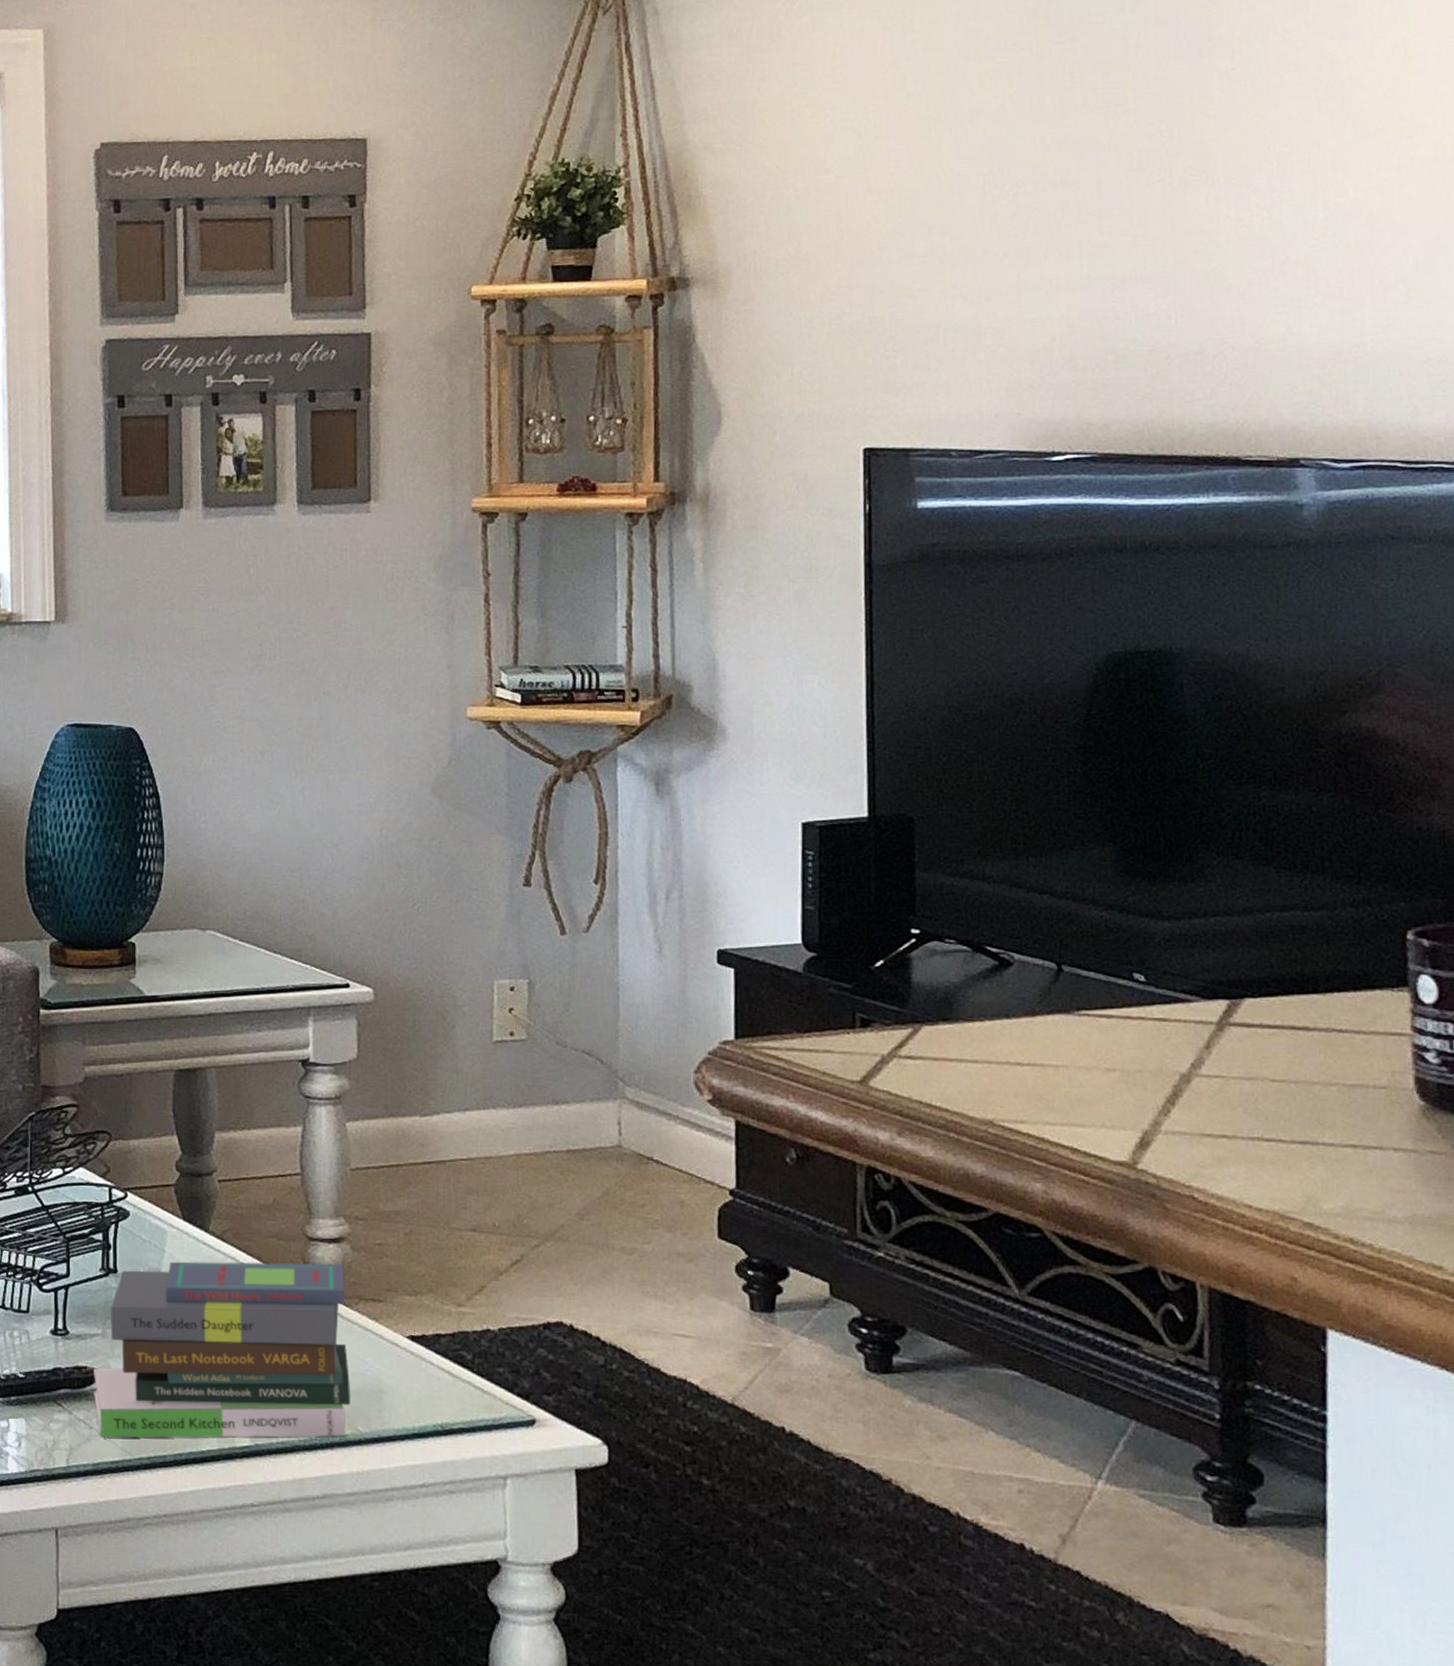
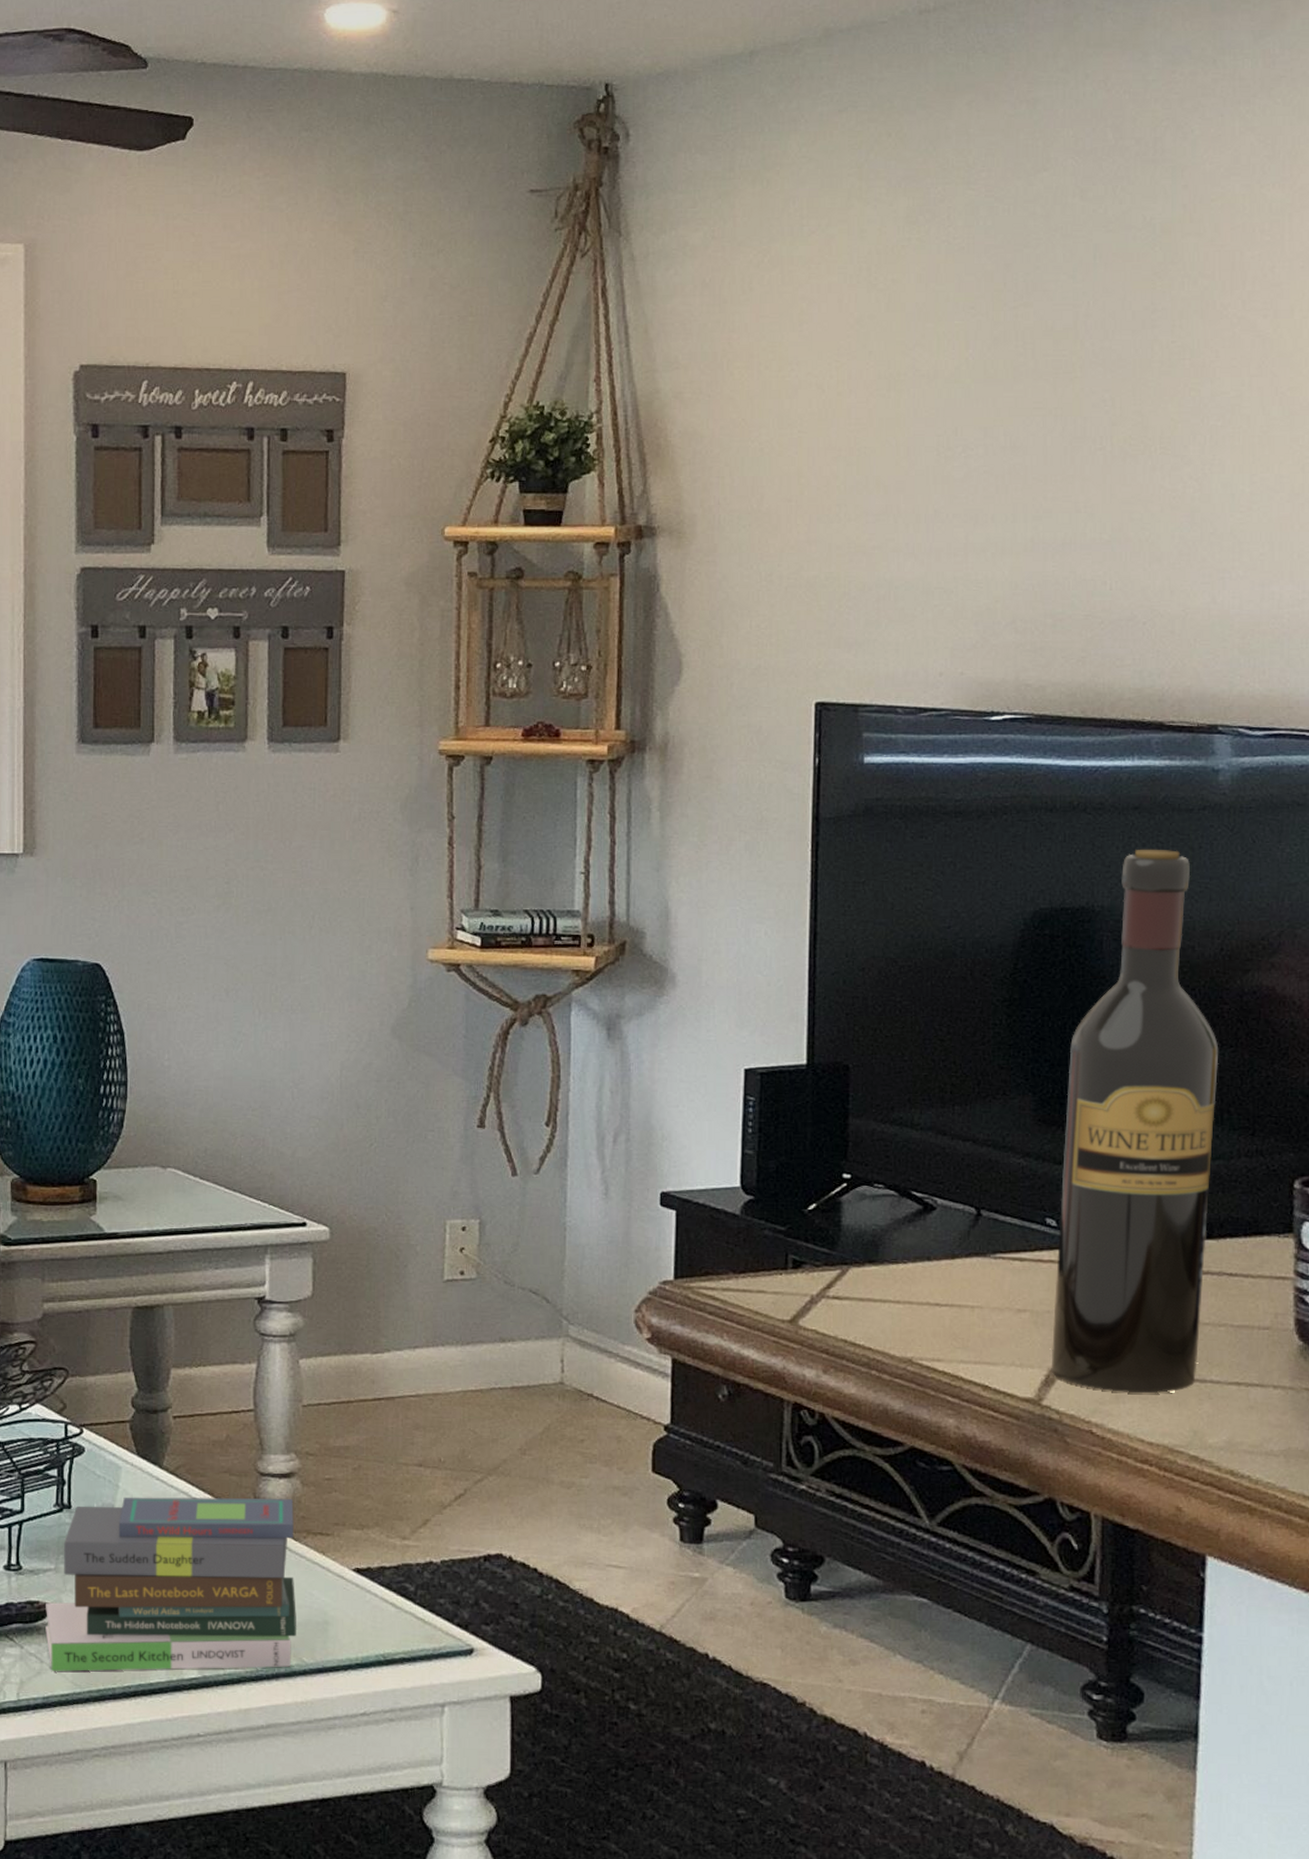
wine bottle: none [1145,588,1317,1157] -> present [1052,849,1219,1394]

